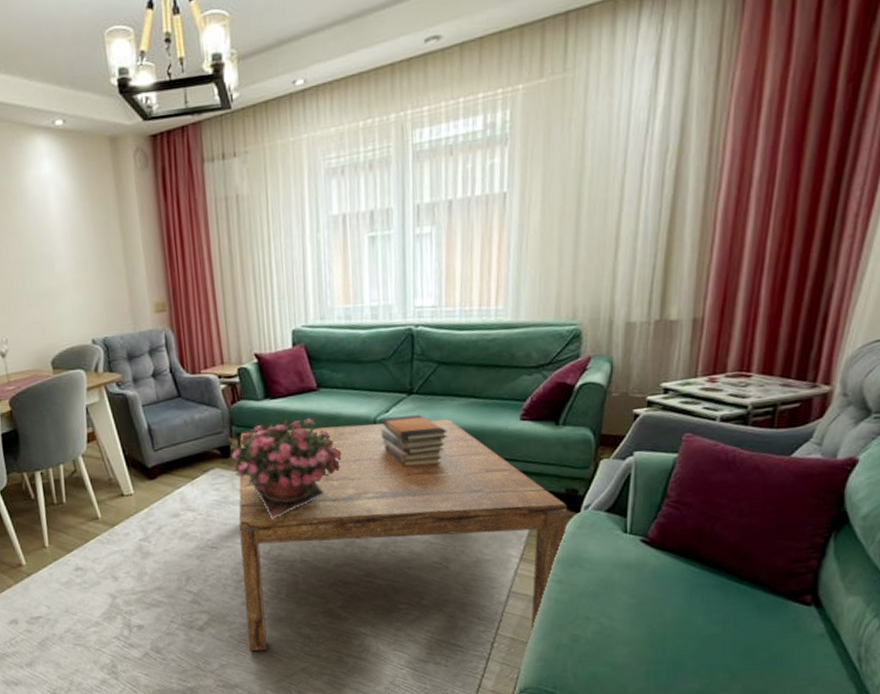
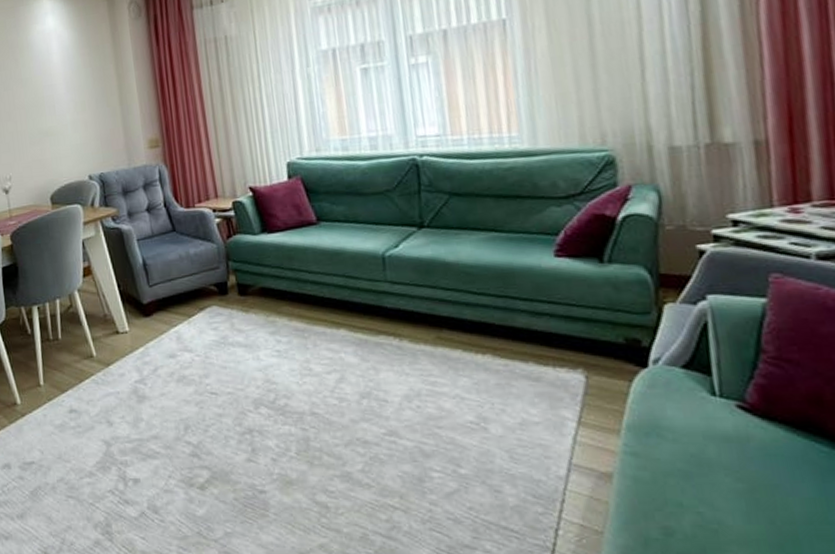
potted flower: present [228,418,342,519] -> none [225,253,350,364]
coffee table: present [238,419,568,651] -> none [237,255,634,519]
book stack: present [381,415,448,468] -> none [391,250,469,309]

